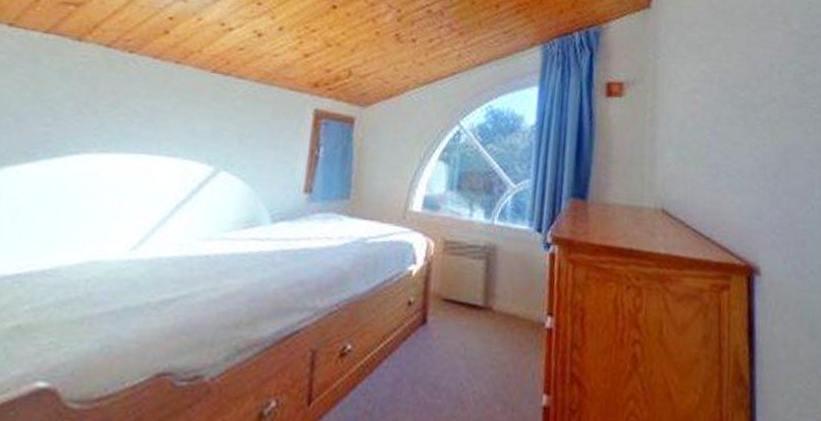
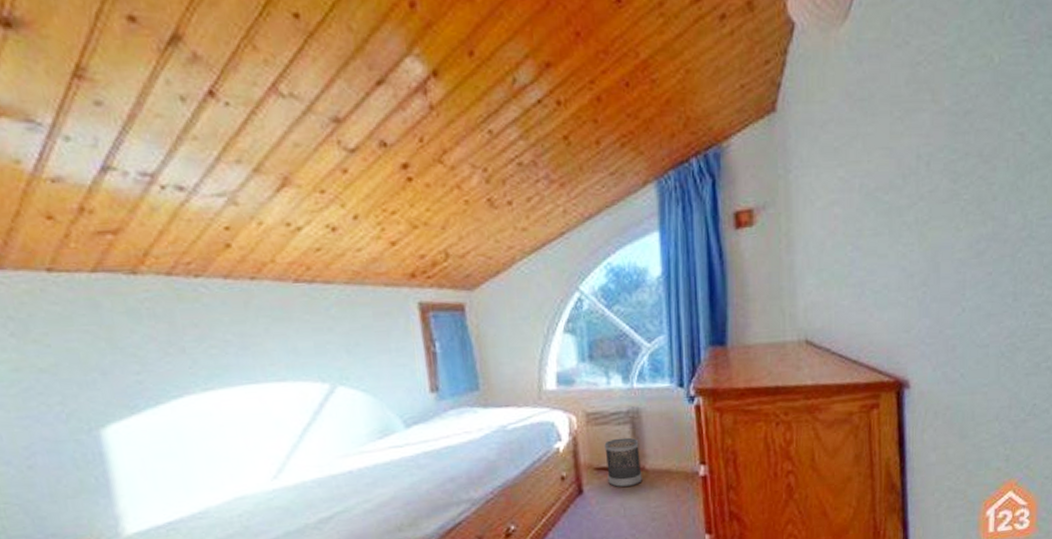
wastebasket: none [453,272,491,326] -> present [604,437,642,488]

